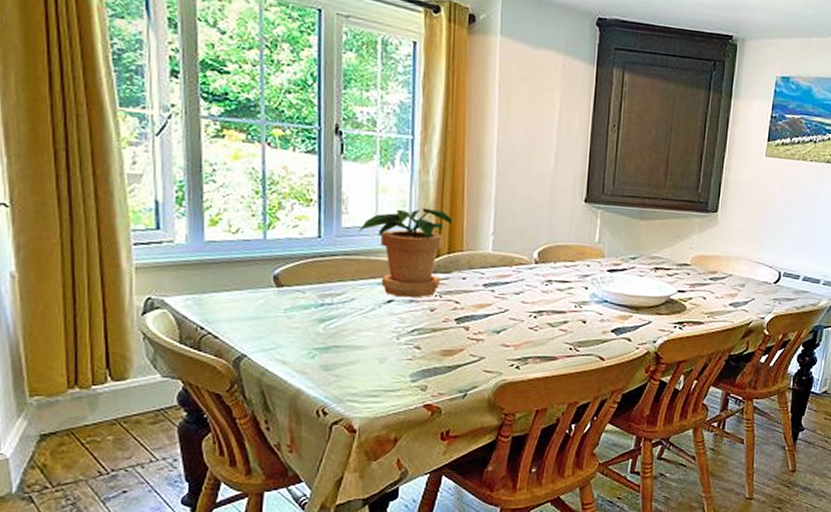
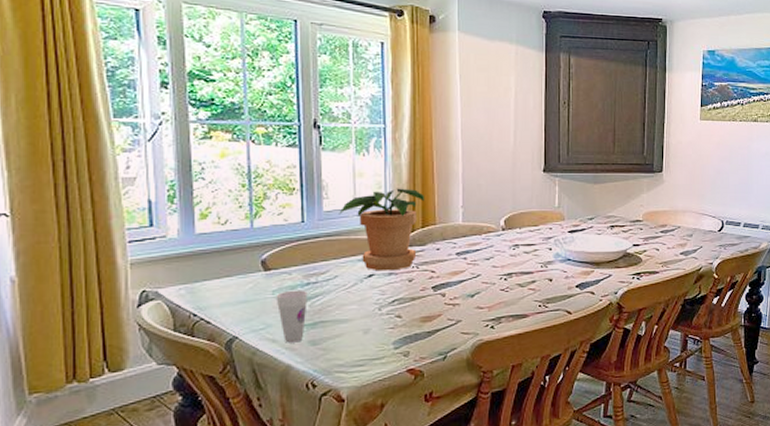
cup: none [288,310,322,366] -> present [276,290,308,343]

